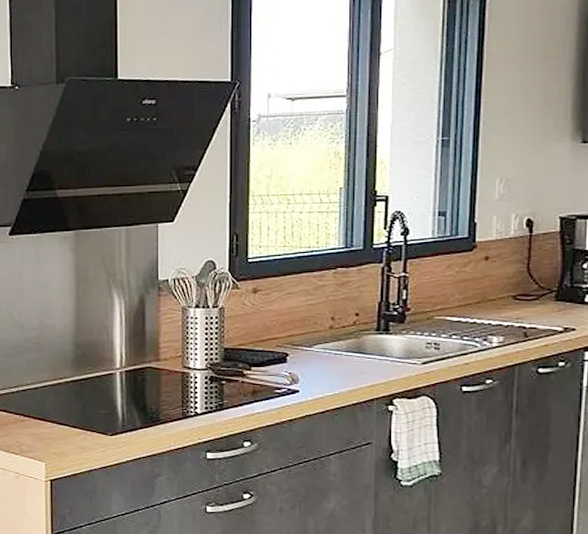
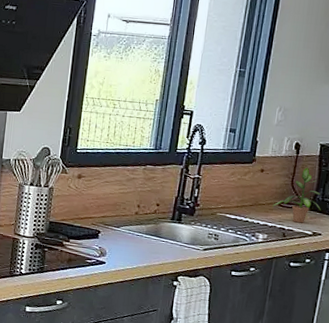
potted plant: none [506,248,572,318] -> present [272,167,322,223]

